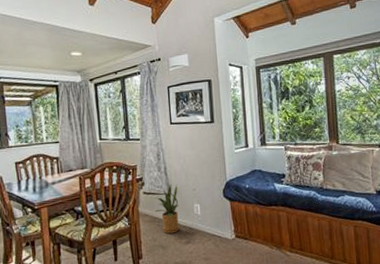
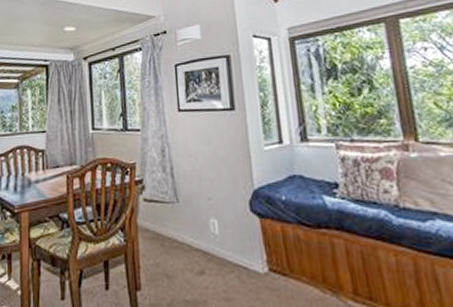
house plant: present [154,183,180,234] -> none [157,189,191,258]

